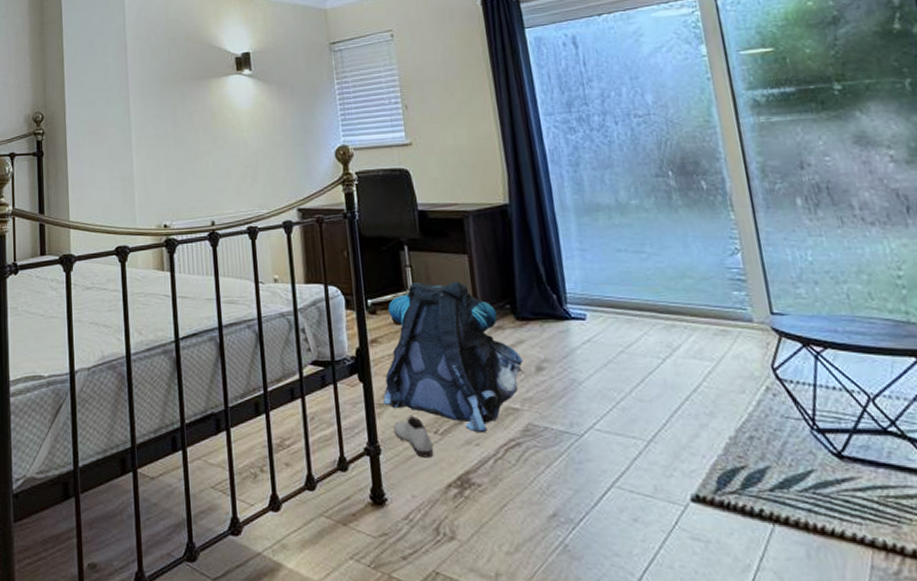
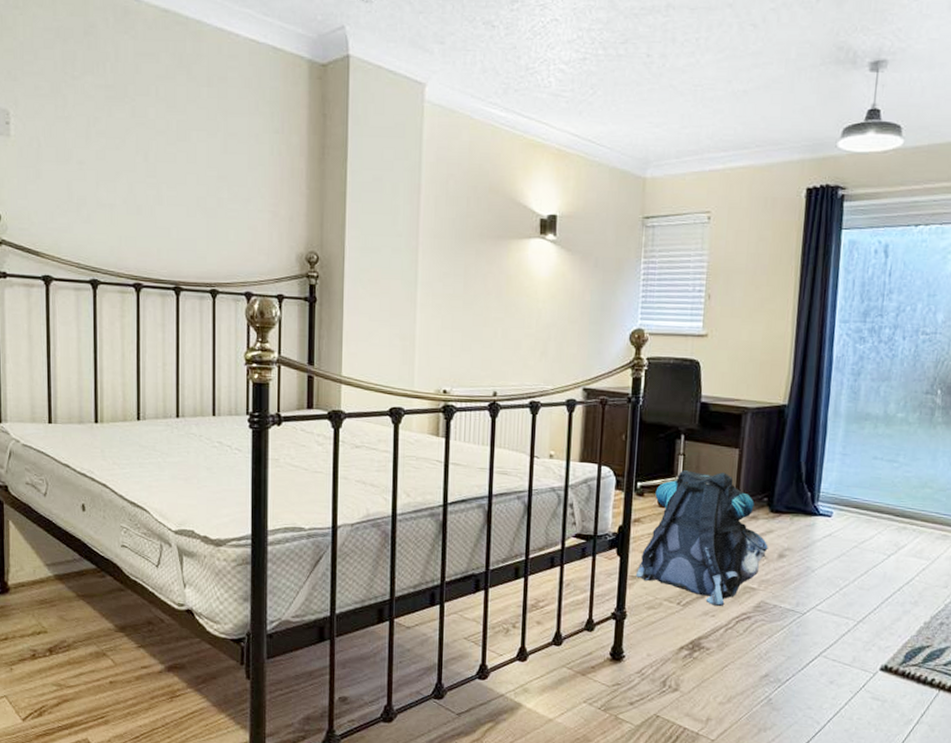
shoe: present [393,415,433,458] -> none [641,587,674,624]

